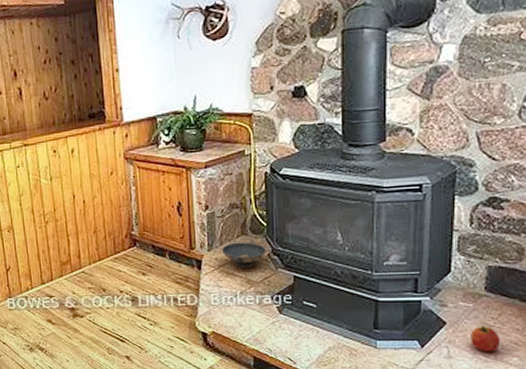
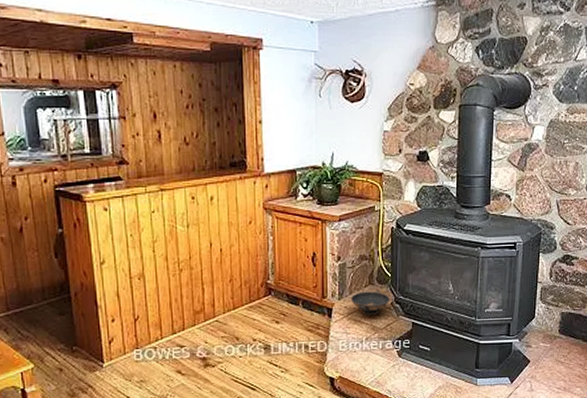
apple: present [471,326,501,351] -> none [547,362,569,384]

